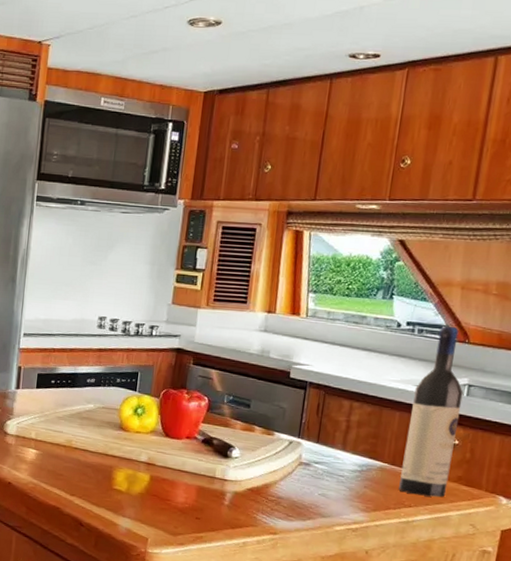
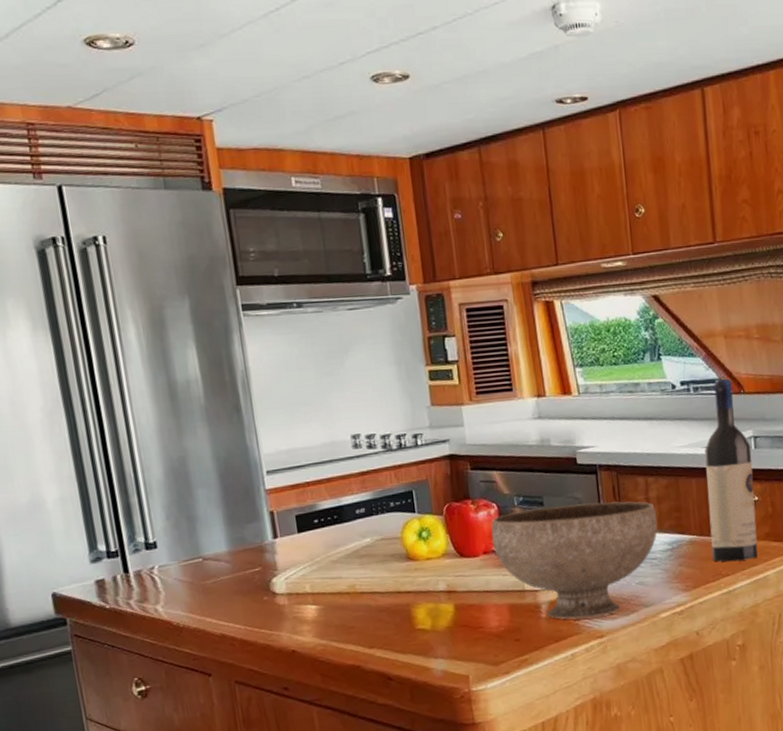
bowl: none [196,408,354,516] -> present [491,501,658,620]

